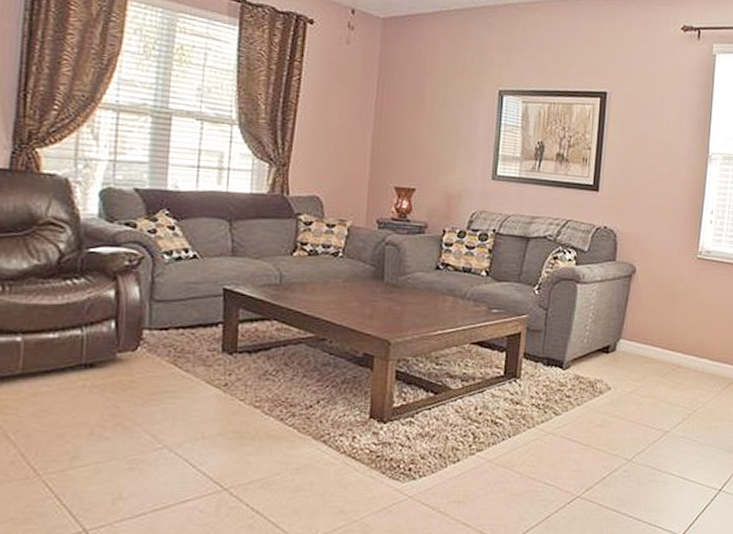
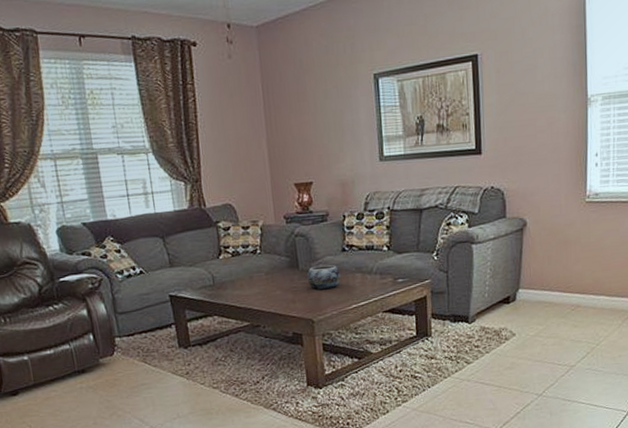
decorative bowl: none [390,280,430,308] -> present [307,264,341,290]

